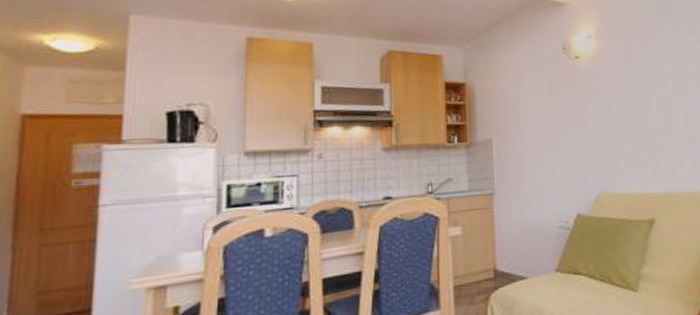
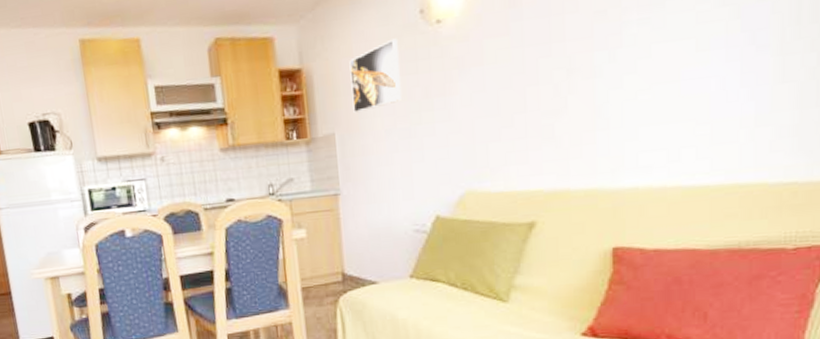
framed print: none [506,66,549,123] -> present [349,38,401,113]

